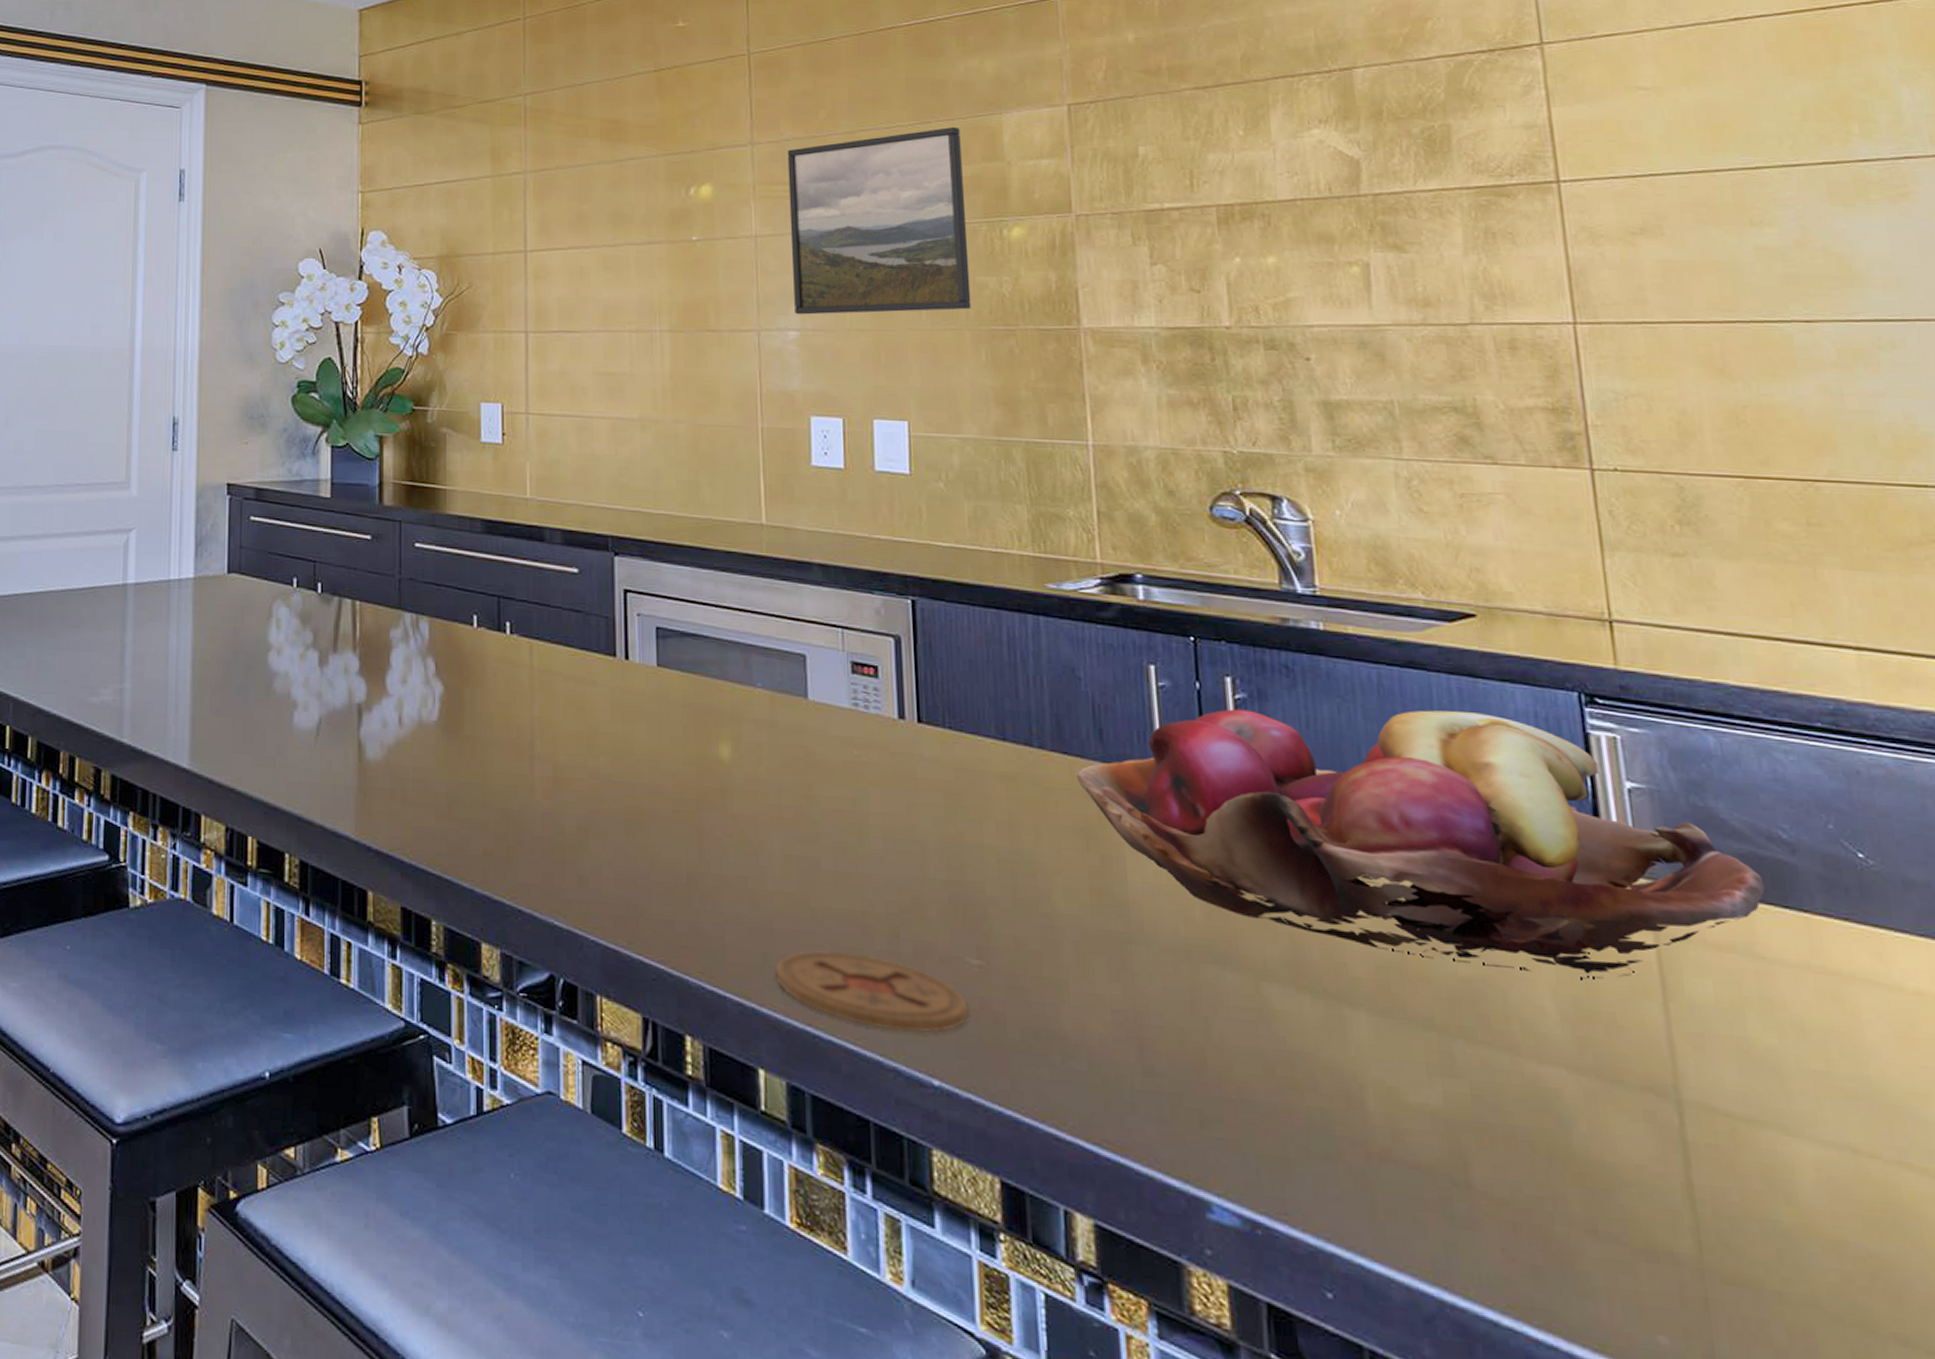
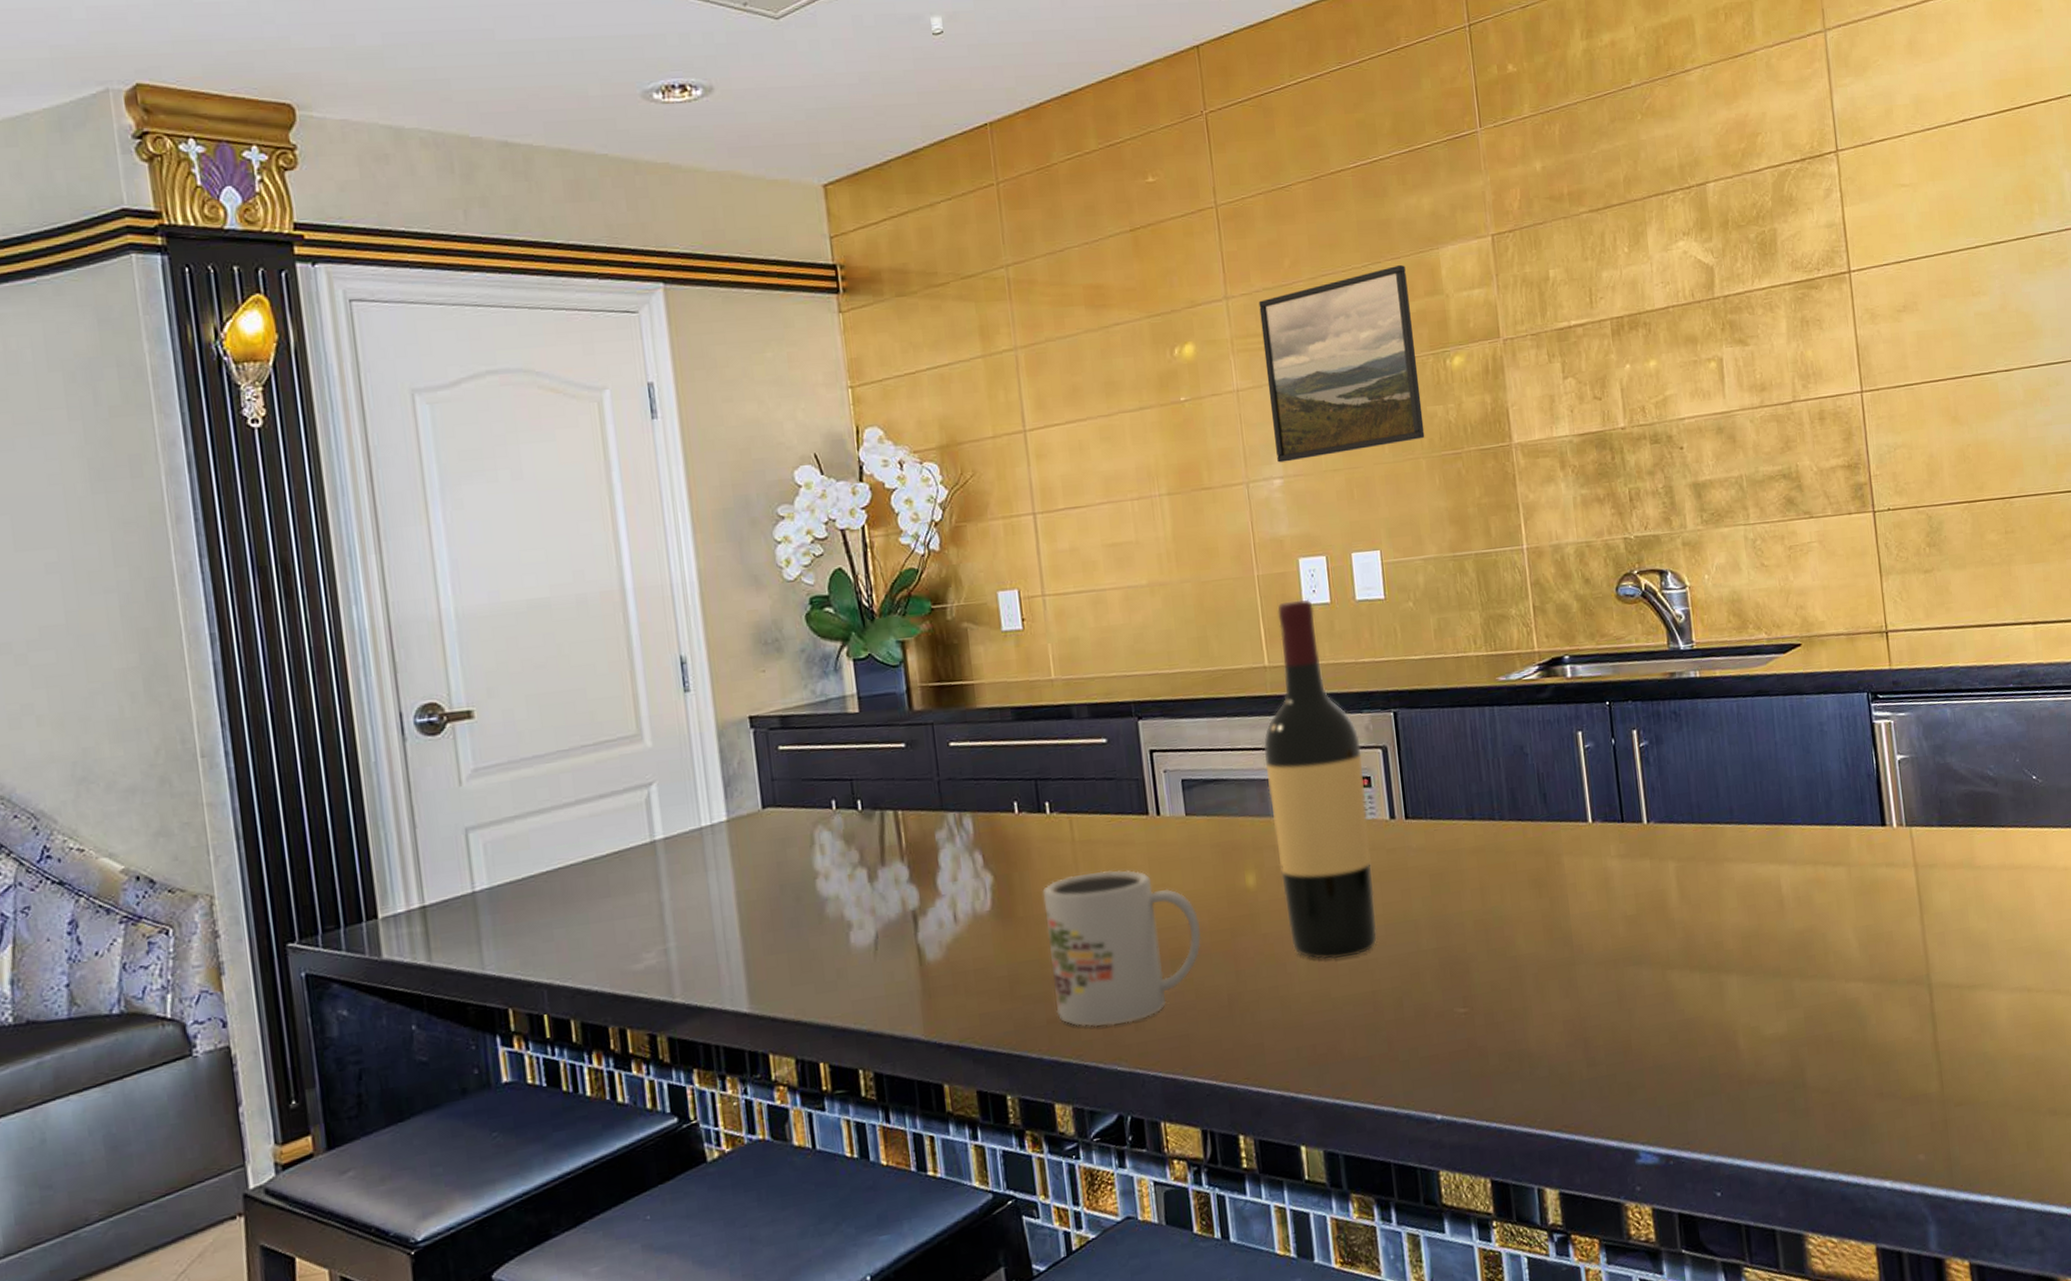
mug: none [493,703,663,876] -> present [1042,869,1202,1028]
wine bottle: none [752,459,873,865] -> present [1263,599,1377,960]
coaster: present [775,950,969,1034] -> none [1307,1026,1460,1087]
fruit basket: present [1075,709,1765,979] -> none [1528,722,1980,924]

